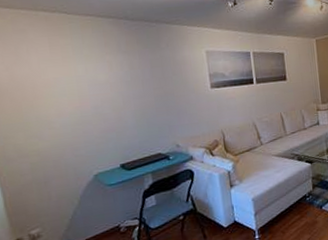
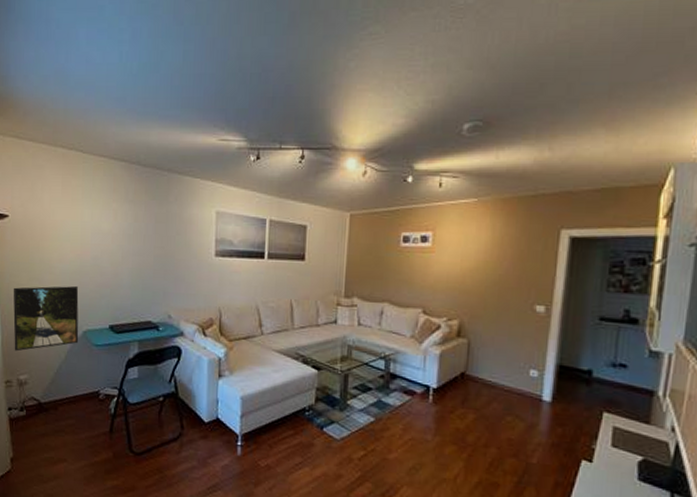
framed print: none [9,135,91,209] -> present [13,285,79,352]

